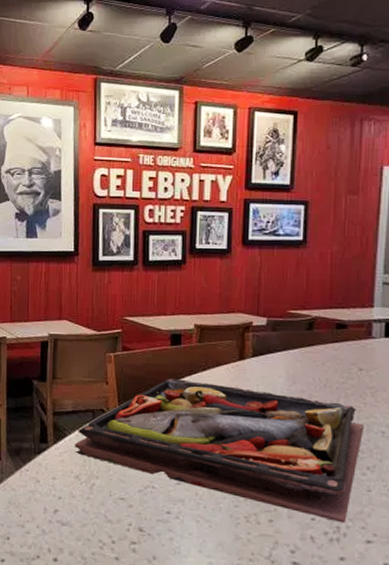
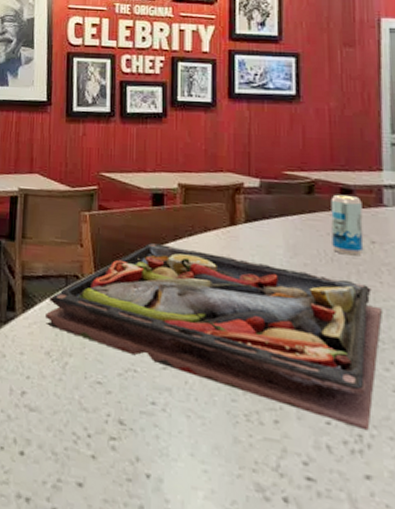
beverage can: none [326,329,354,382] -> present [330,194,364,256]

